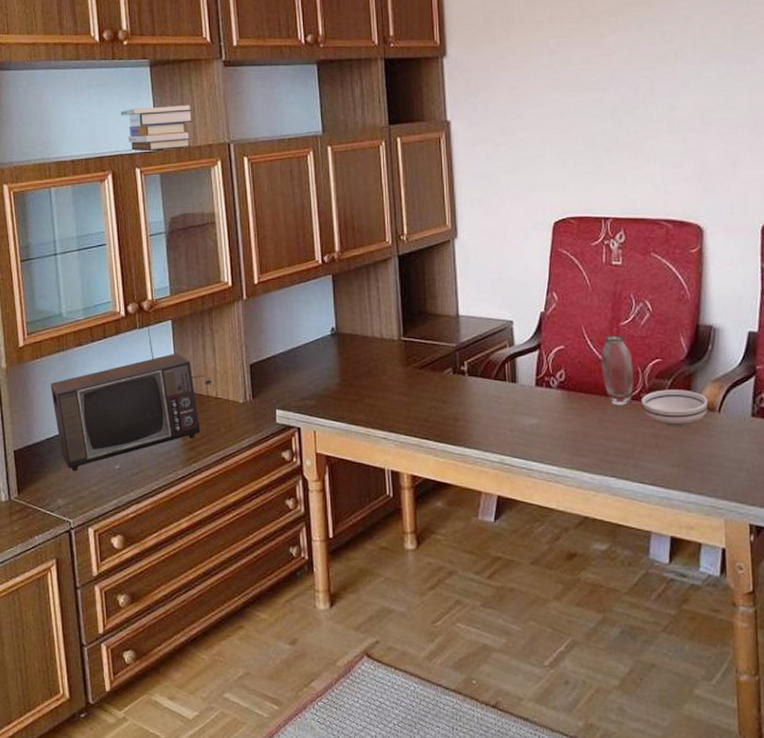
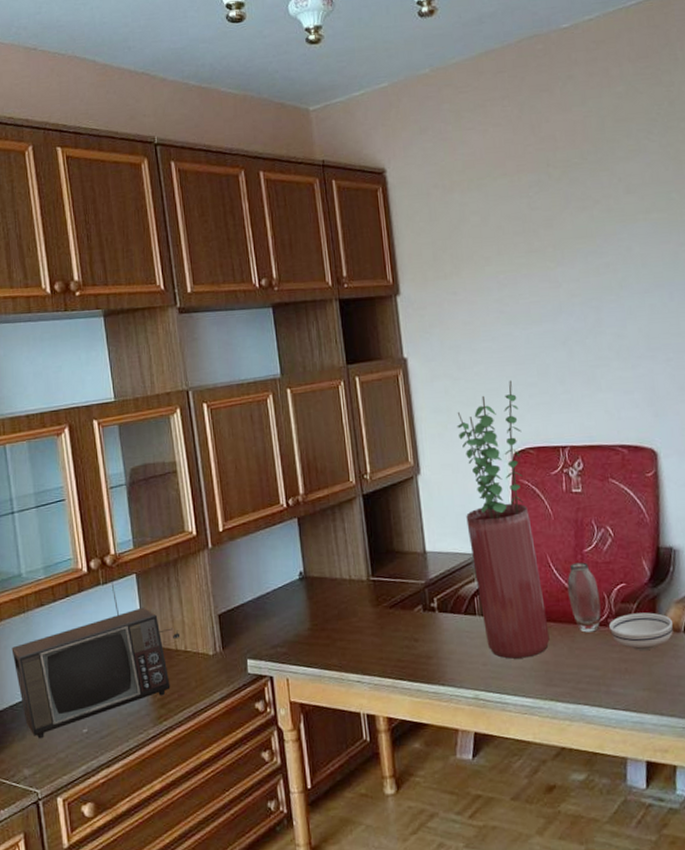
books: present [120,105,193,151] -> none [75,354,150,403]
vase: none [497,148,580,426] -> present [457,380,550,659]

